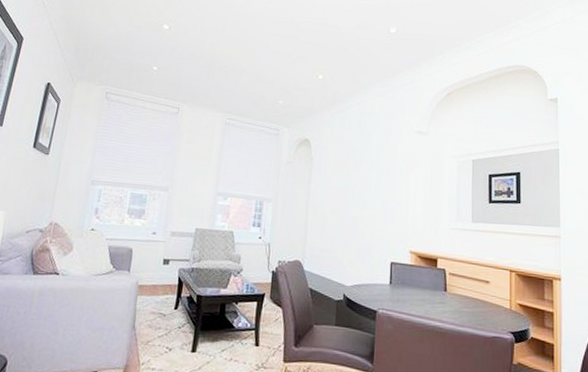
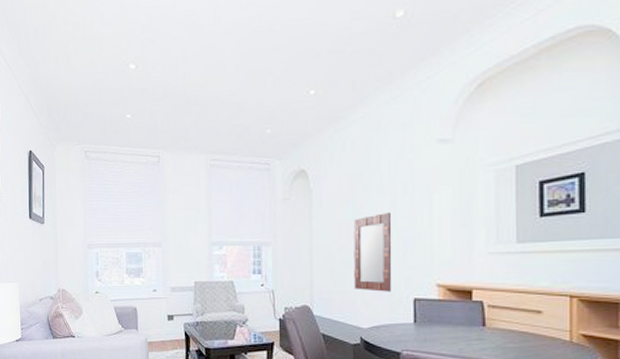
home mirror: none [342,184,376,254] -> present [354,211,391,292]

